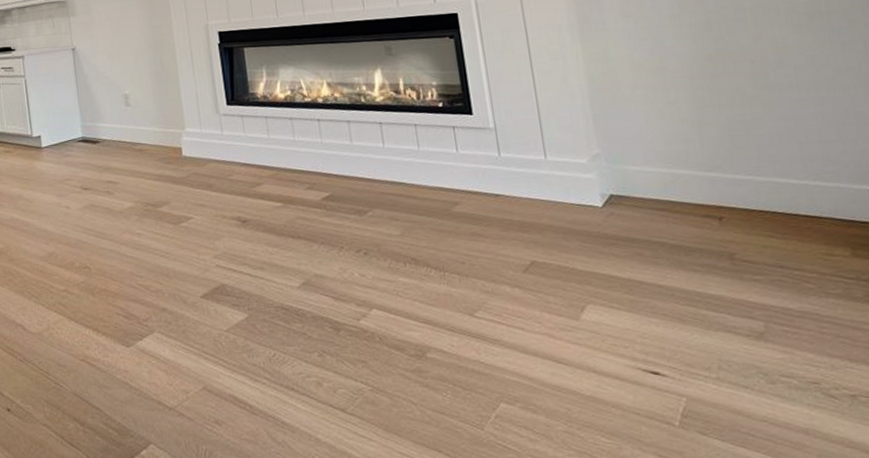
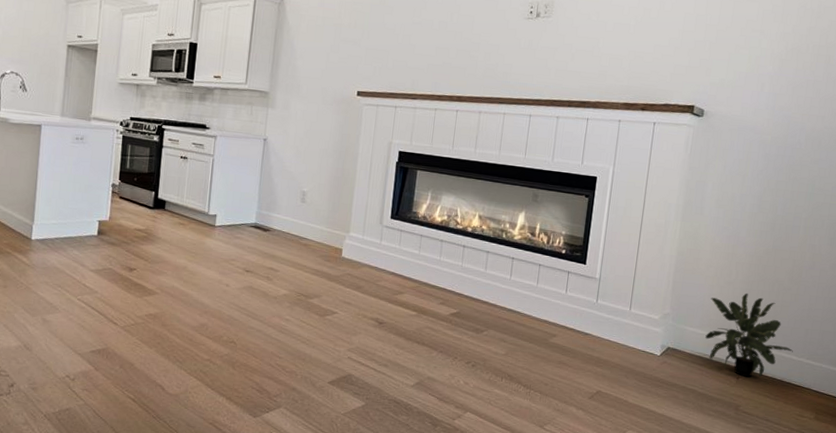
potted plant: none [650,111,790,216] -> present [705,293,793,378]

